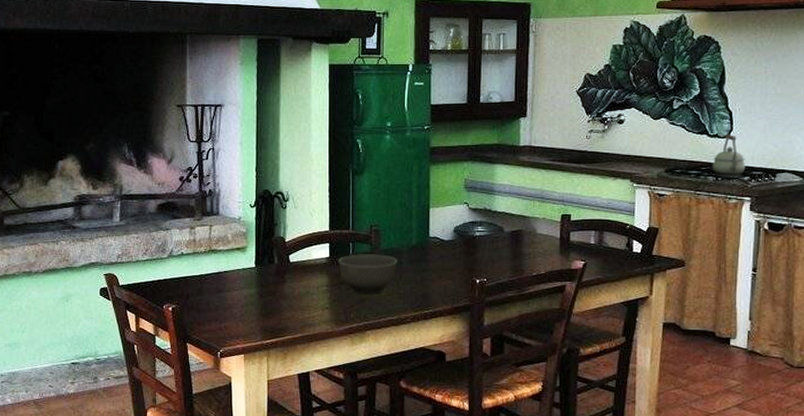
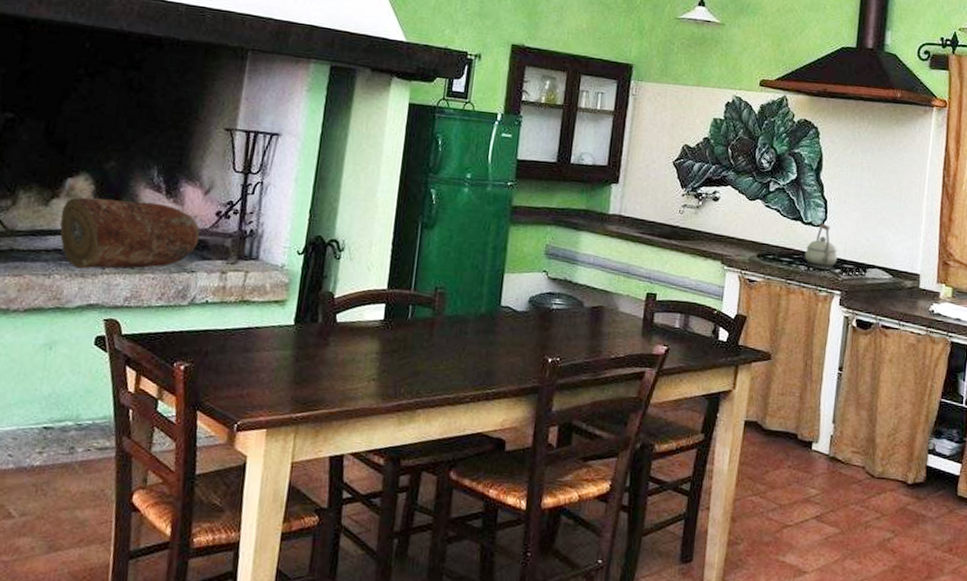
decorative log: none [58,175,169,235] -> present [59,197,200,269]
bowl: present [338,254,398,293] -> none [393,319,462,366]

